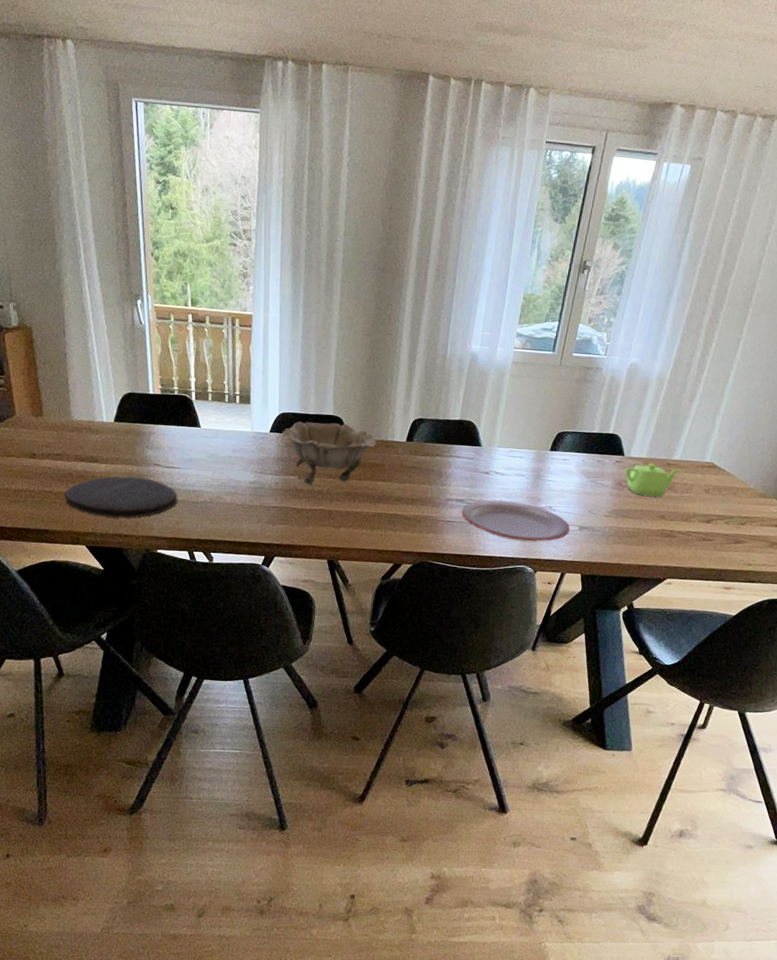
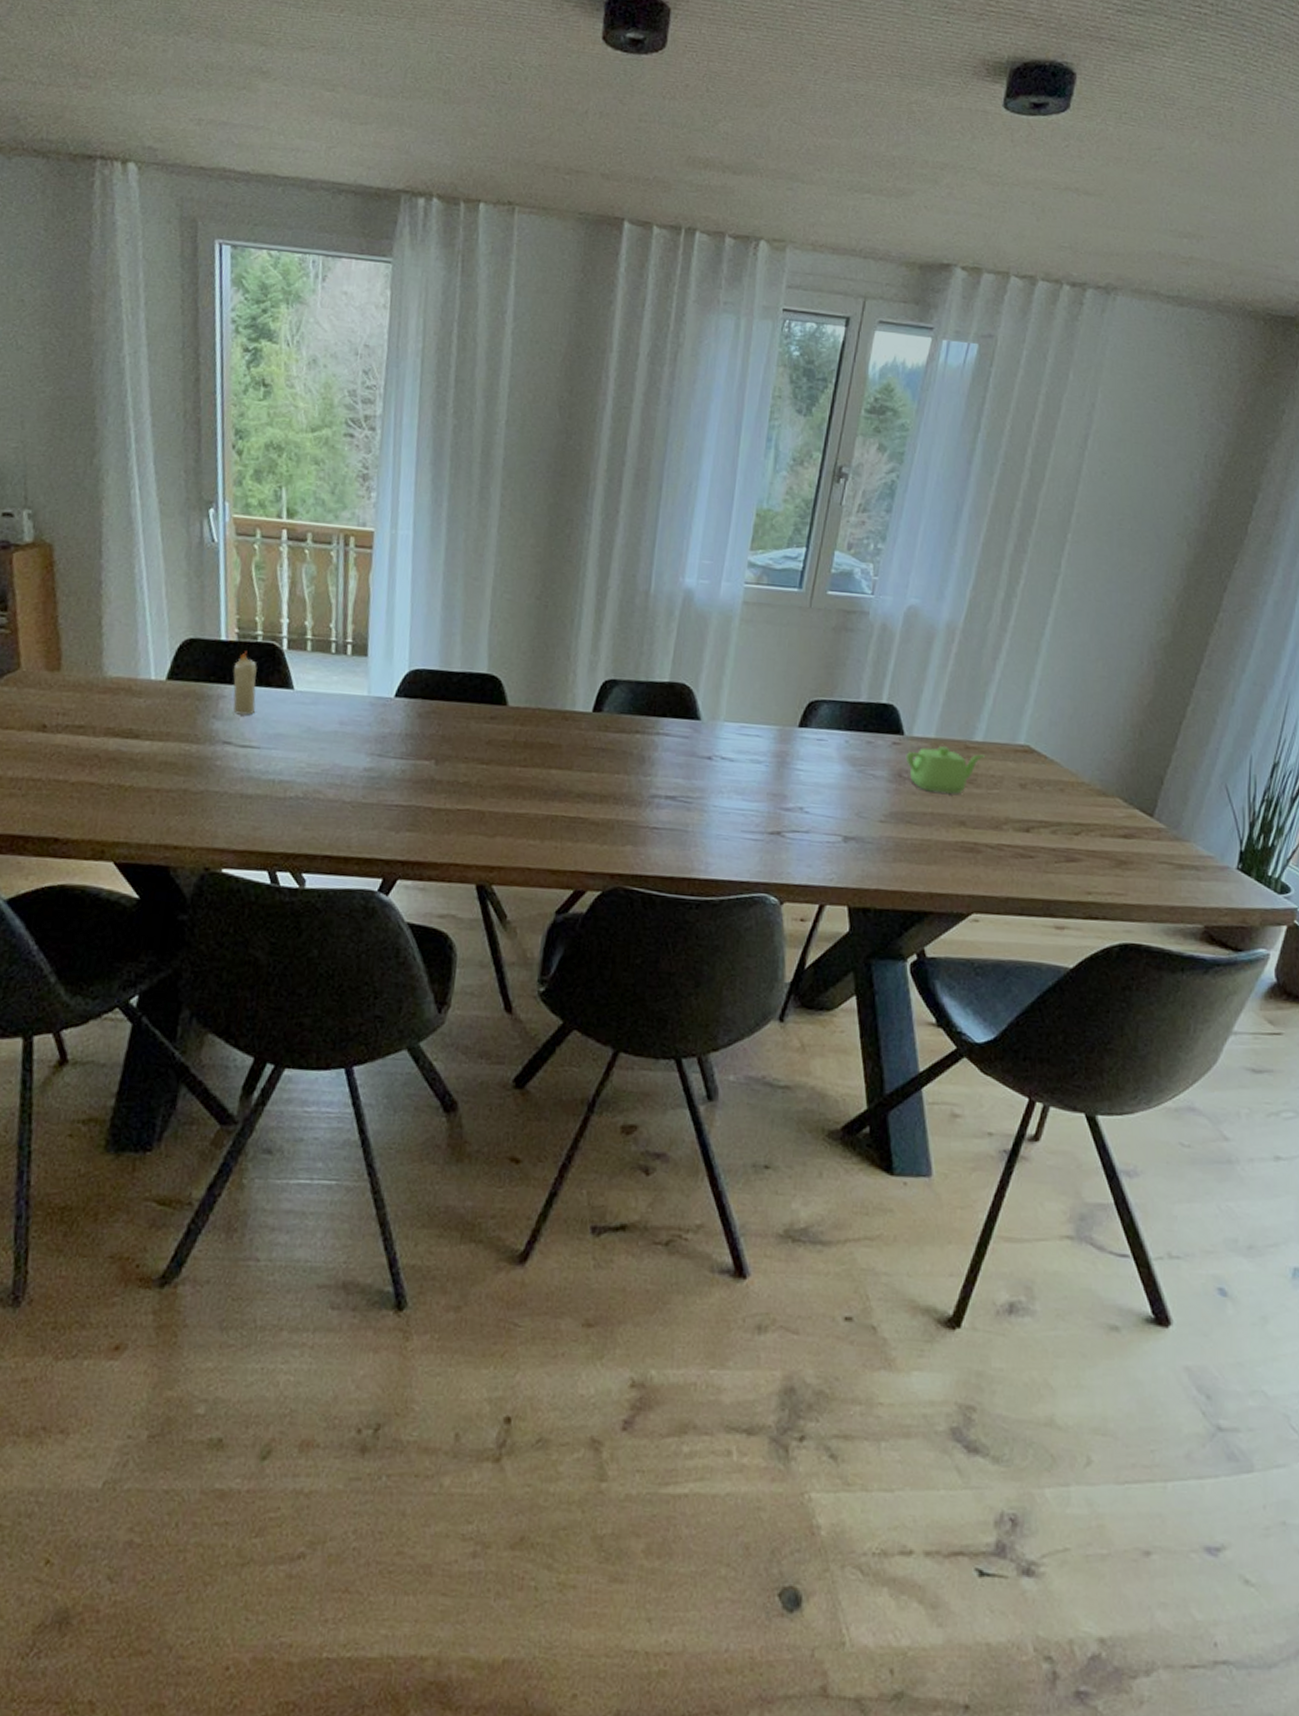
plate: present [64,476,178,518] -> none [86,759,256,821]
candle: none [159,401,175,446] -> present [233,650,257,715]
decorative bowl: present [282,421,377,485] -> none [412,682,550,774]
plate: present [461,499,570,542] -> none [672,796,830,859]

